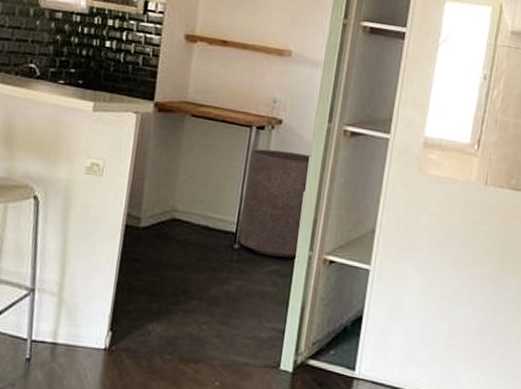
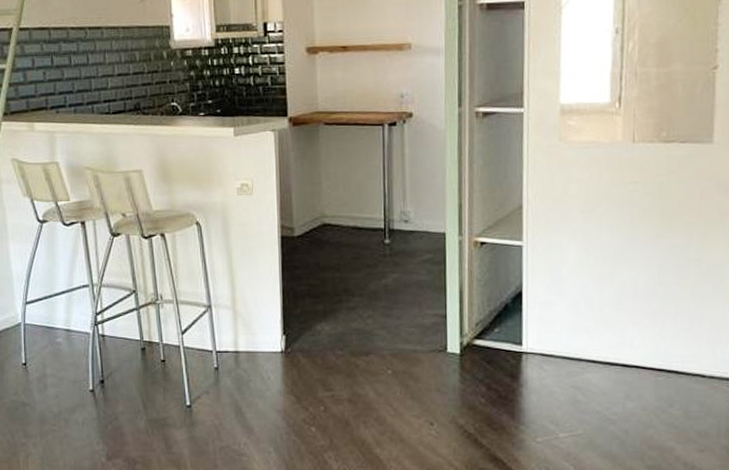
trash can: present [239,149,312,258] -> none [386,142,449,246]

